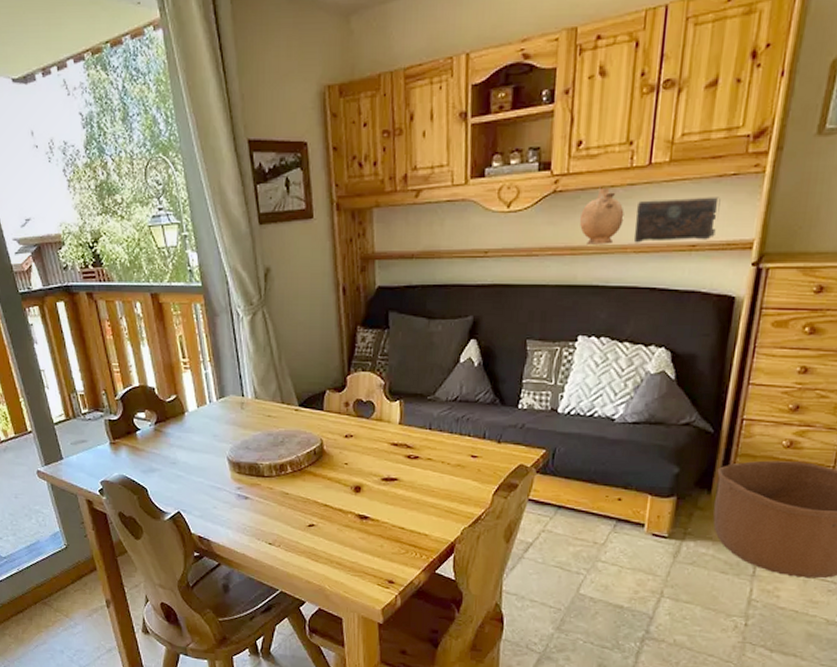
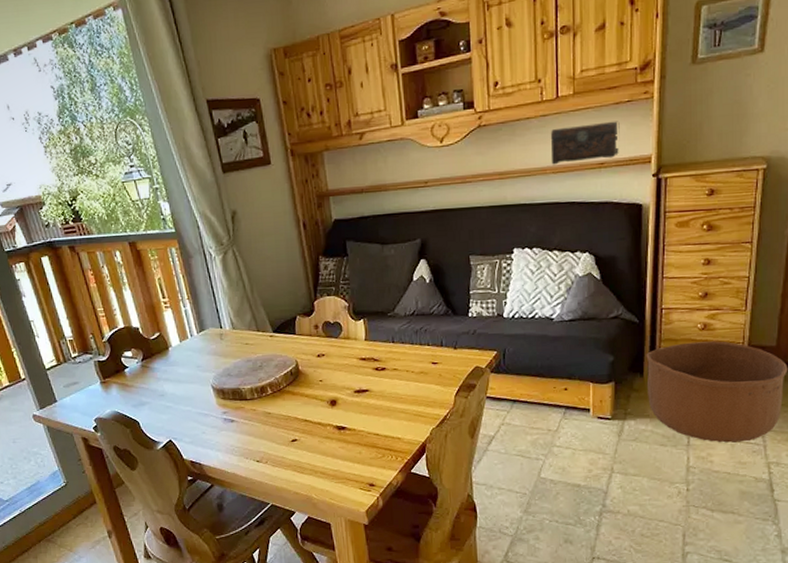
vase: present [580,186,624,245] -> none [504,118,541,169]

